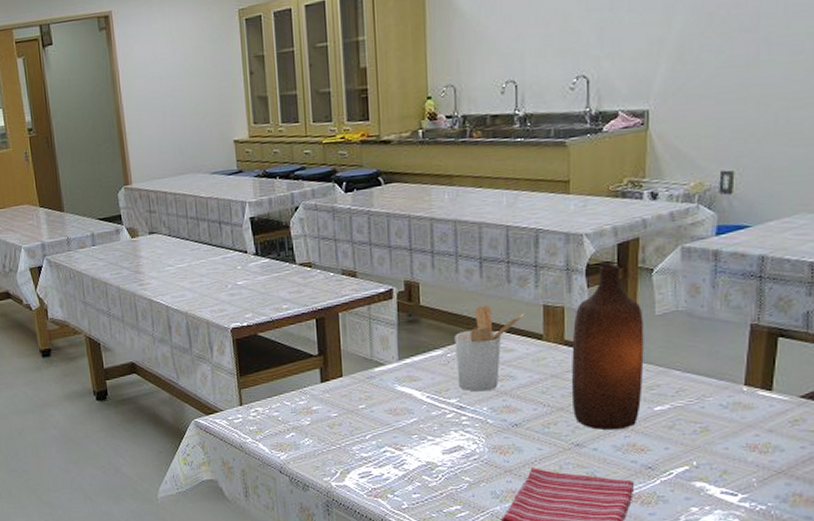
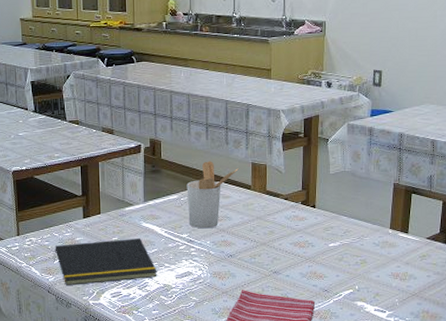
notepad: none [284,406,418,464] -> present [53,238,157,285]
bottle: present [571,264,644,431] -> none [271,134,322,261]

